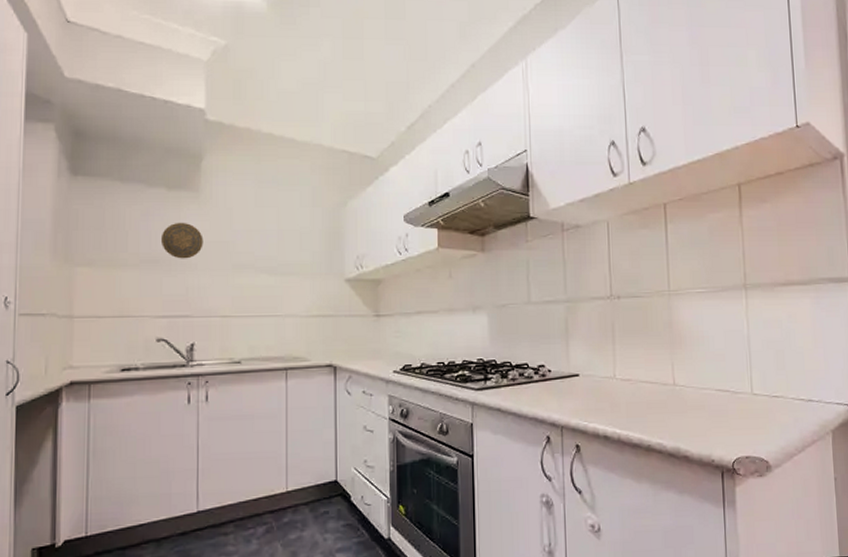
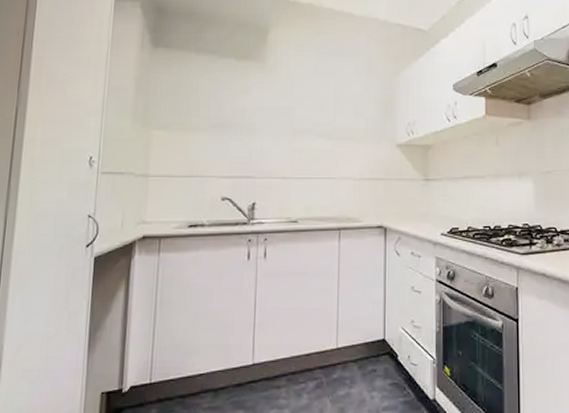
decorative plate: present [160,222,204,259] -> none [228,89,267,124]

